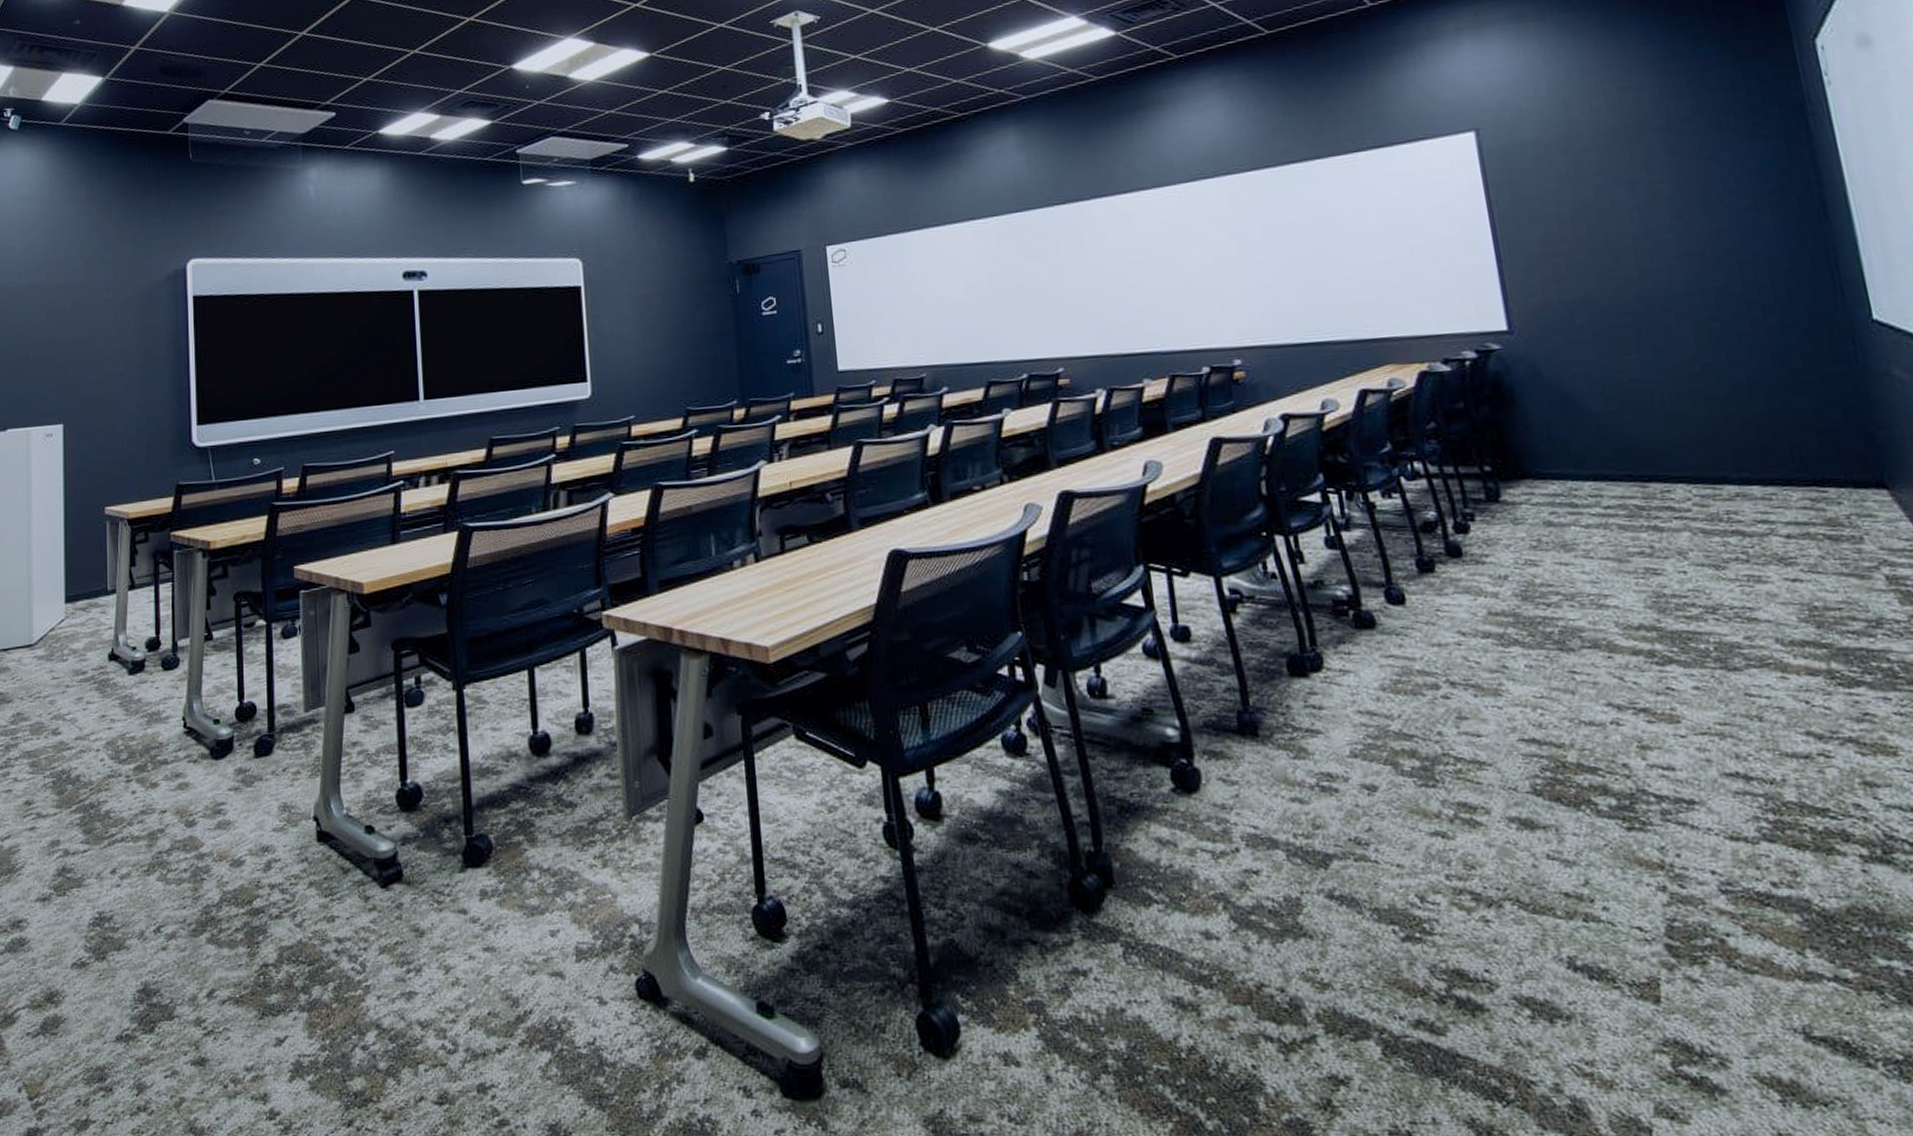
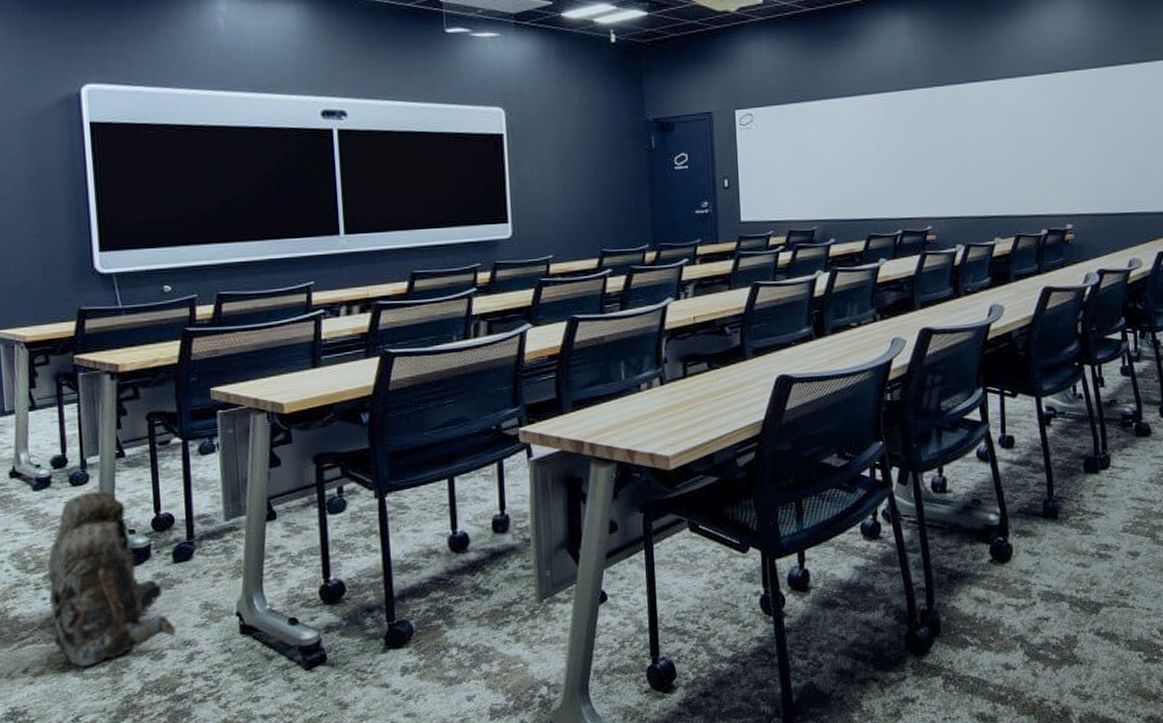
backpack: none [133,677,255,871] -> present [46,491,177,667]

